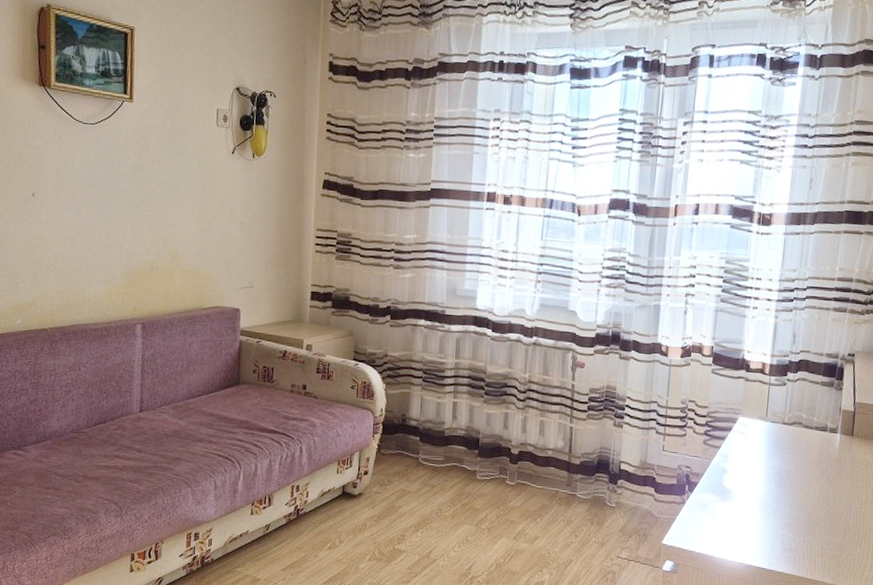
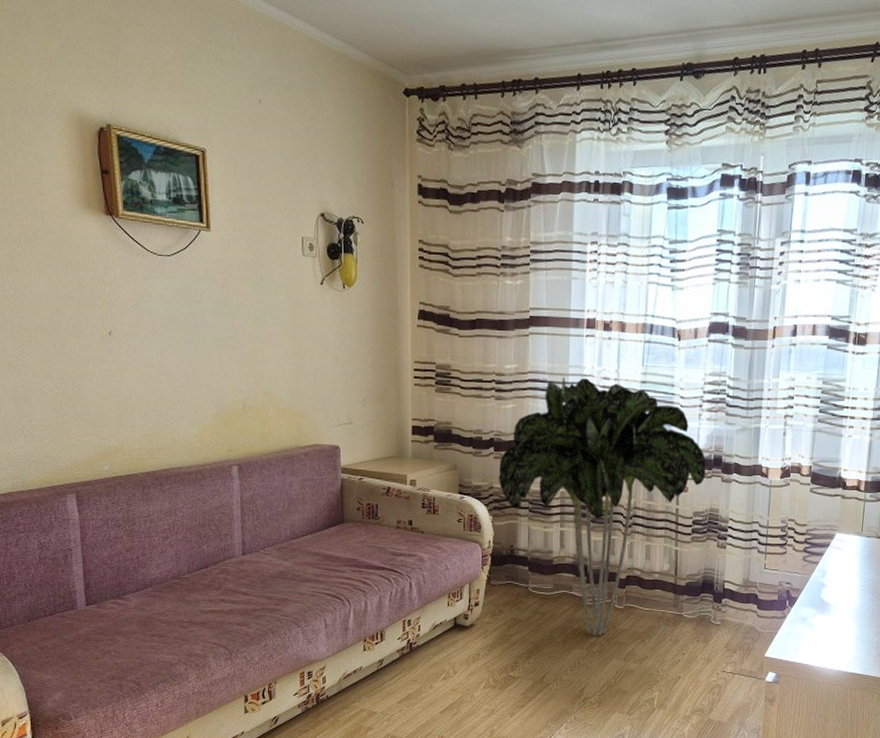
indoor plant: none [393,249,604,512] -> present [498,377,706,636]

